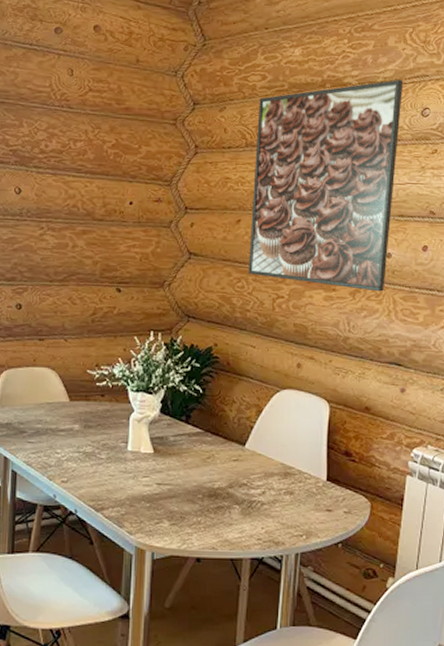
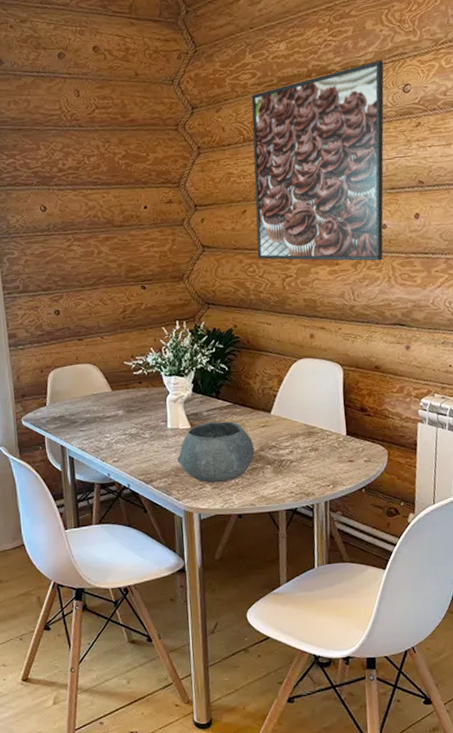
bowl: none [134,448,223,519] -> present [177,421,255,483]

